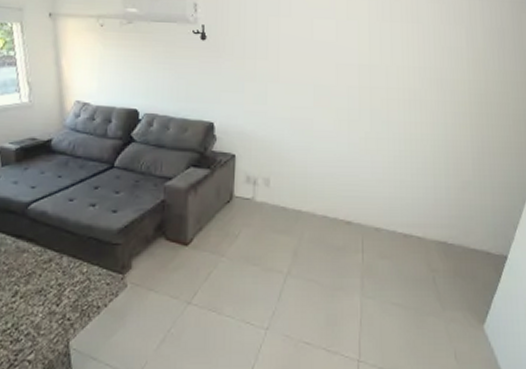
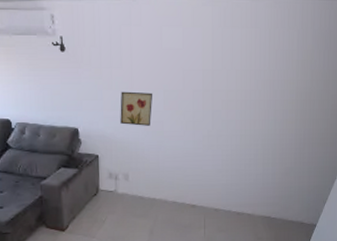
wall art: none [263,84,302,124] -> present [120,91,153,126]

